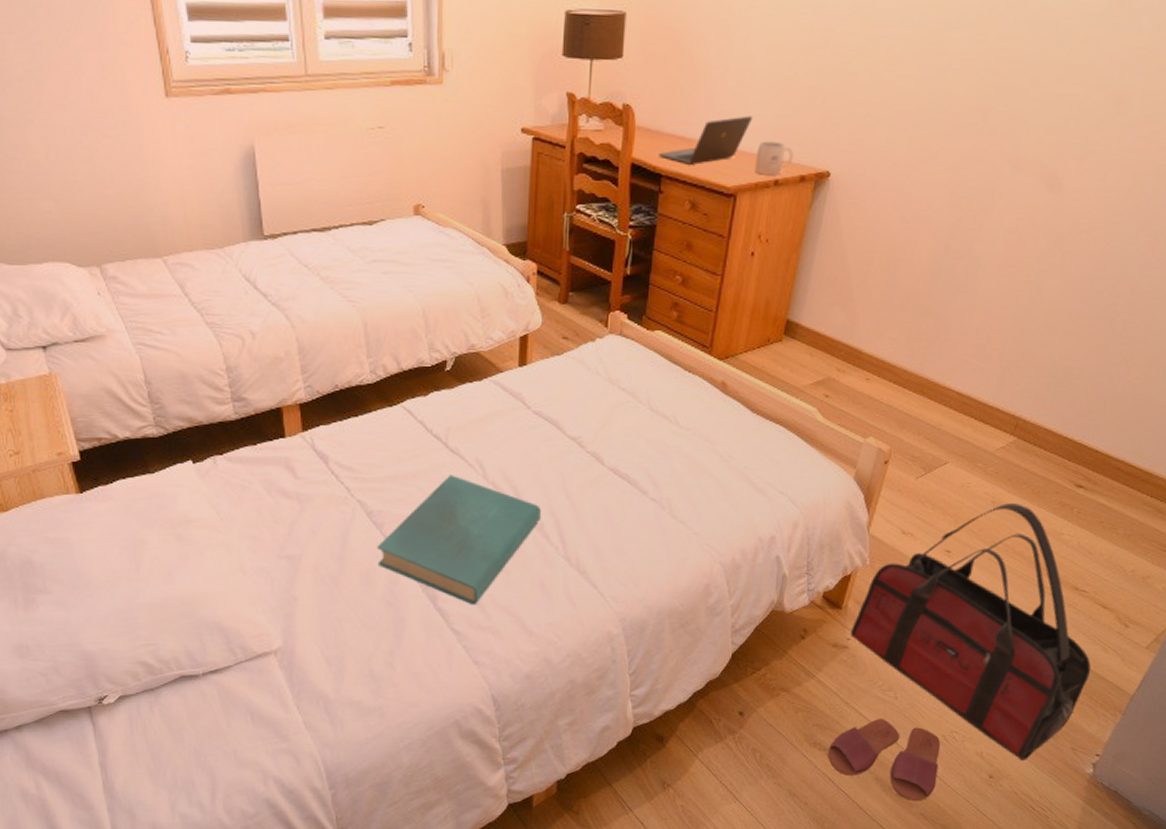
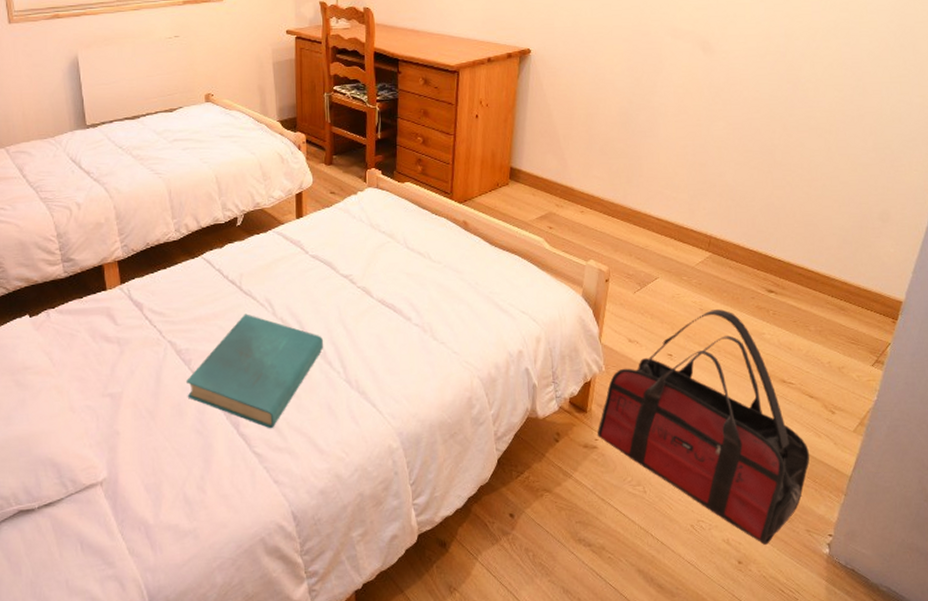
laptop: present [658,115,754,165] -> none [394,10,466,50]
mug: present [754,141,793,176] -> none [471,28,500,55]
slippers: present [828,718,941,802] -> none [593,511,693,591]

